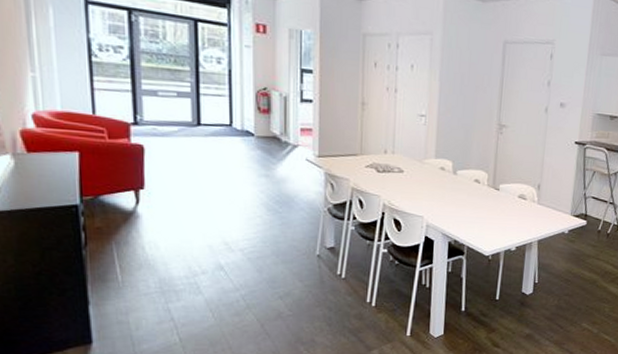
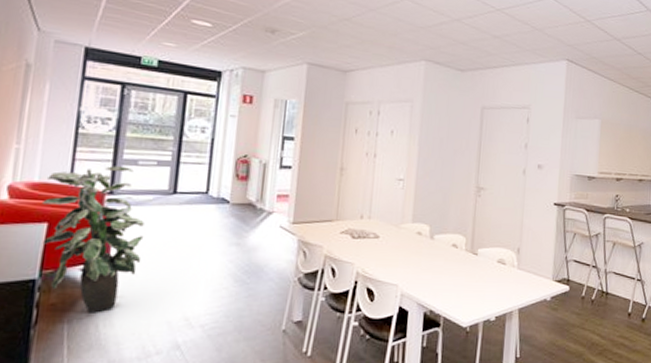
indoor plant: none [70,96,176,237] -> present [42,166,144,313]

